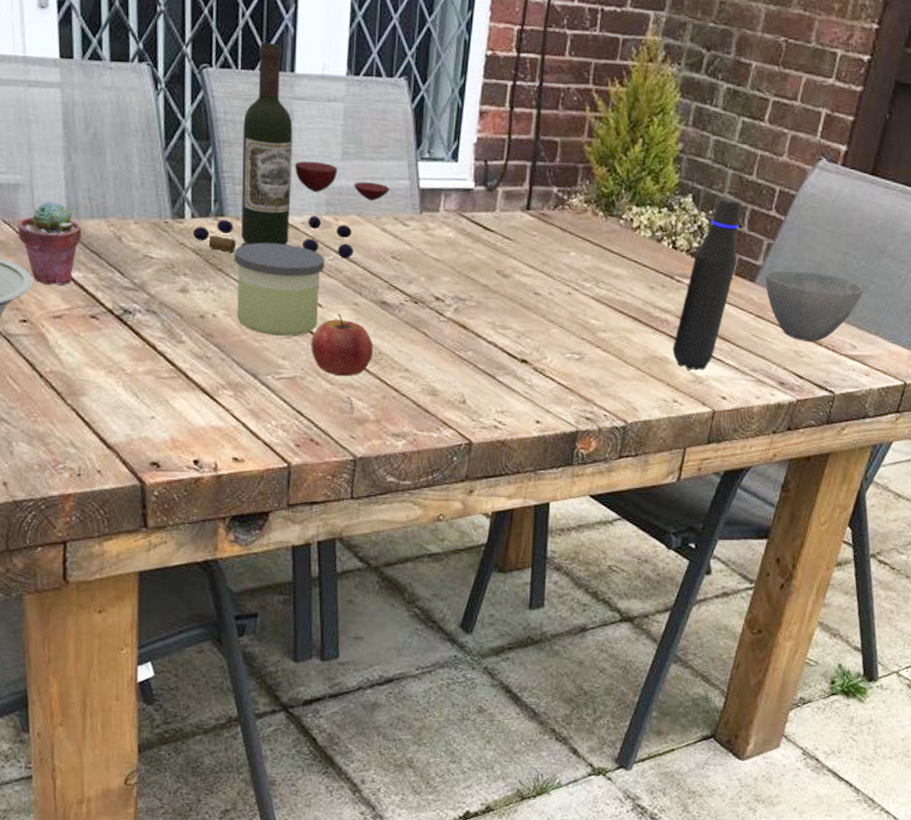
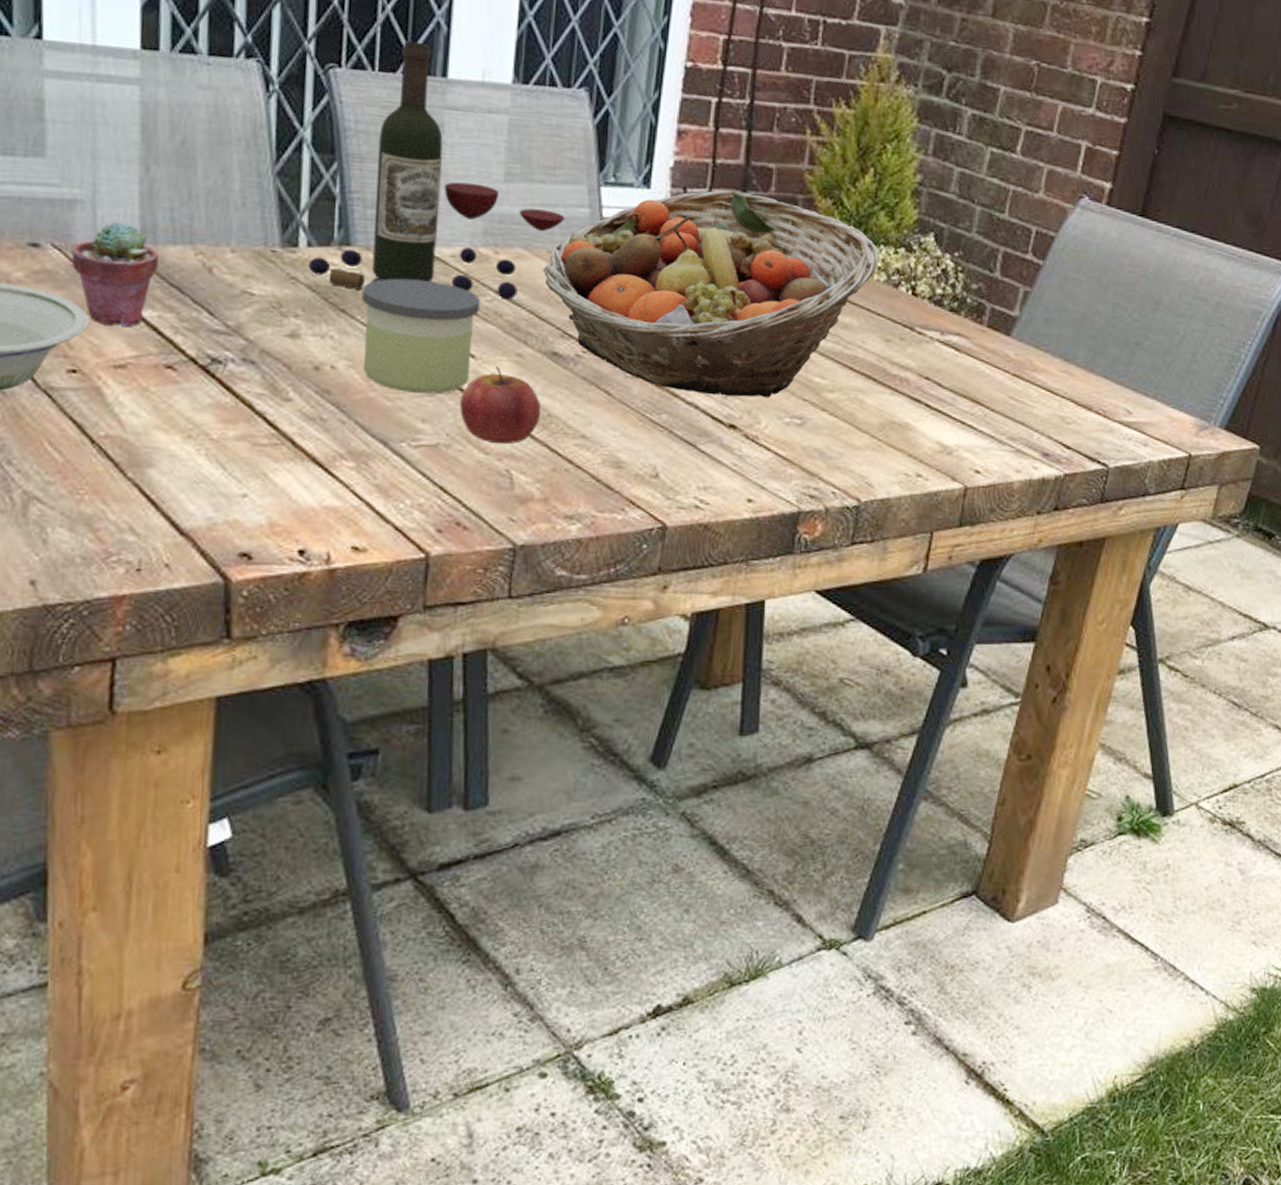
fruit basket: none [374,162,646,338] -> present [543,190,879,398]
water bottle: present [672,198,742,371] -> none [914,238,993,439]
bowl: present [765,270,864,343] -> none [1023,322,1138,407]

